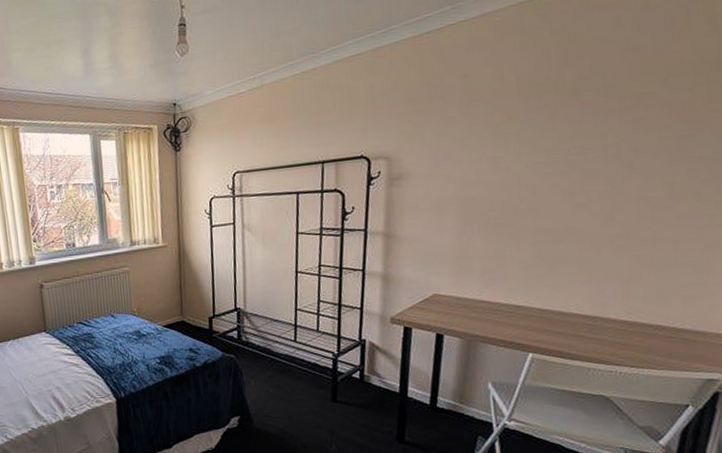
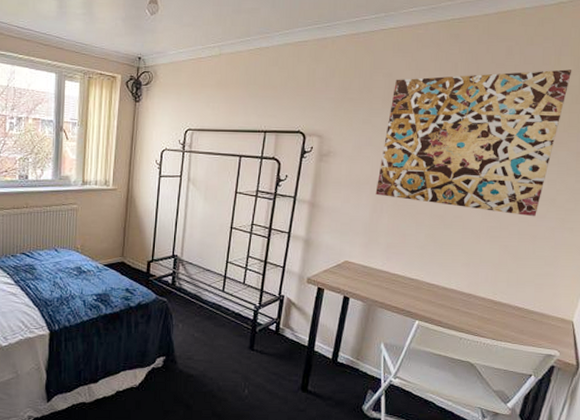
wall art: none [462,30,707,217] -> present [375,69,572,217]

